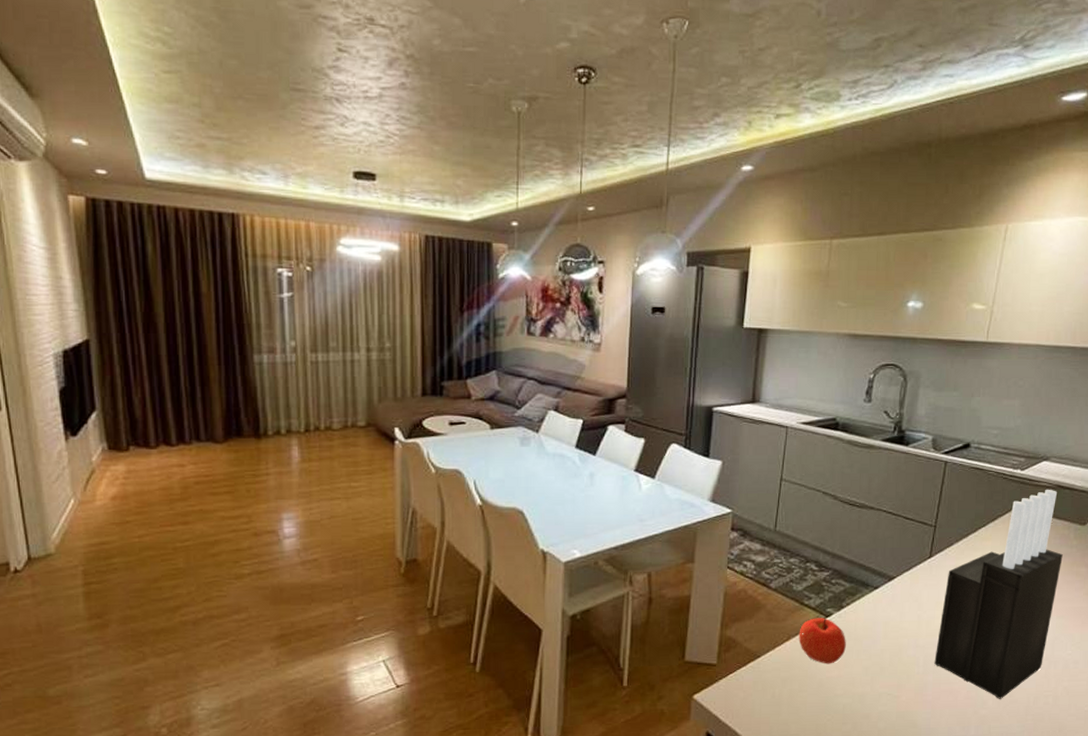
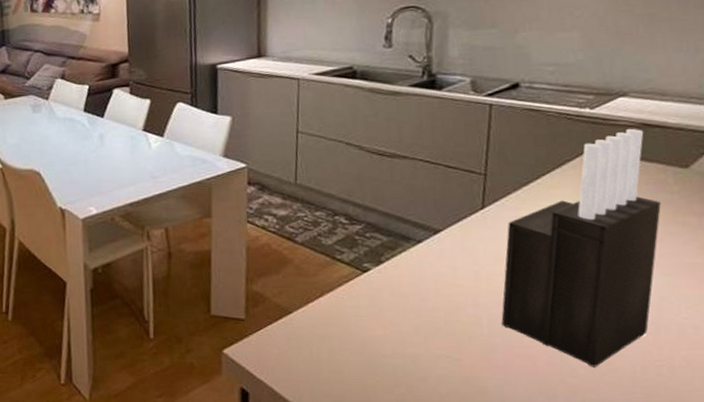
apple: present [798,617,846,664] -> none [333,273,390,322]

